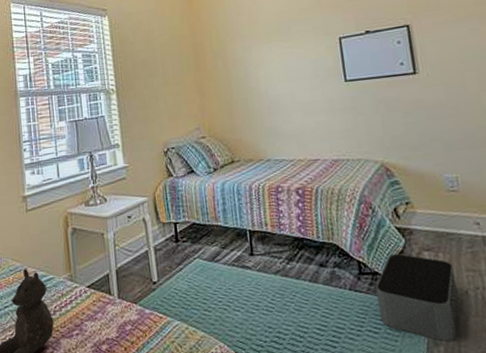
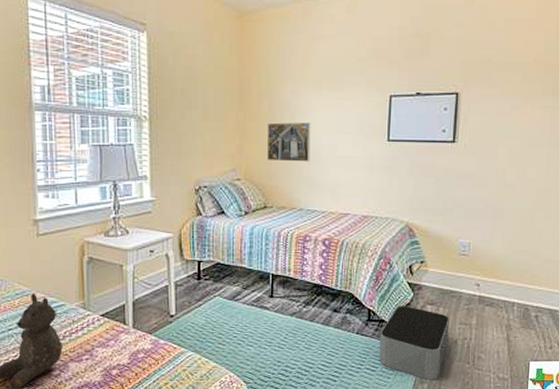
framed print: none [225,73,270,115] -> present [268,122,311,162]

